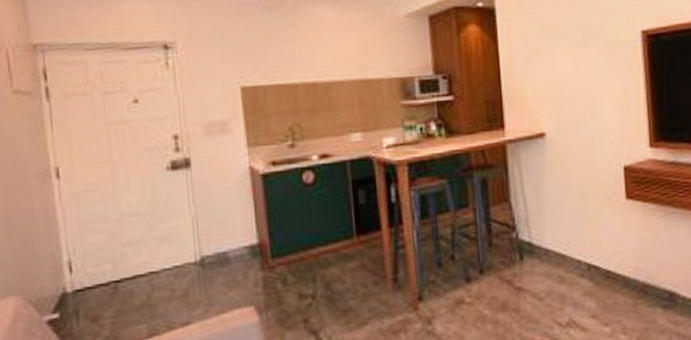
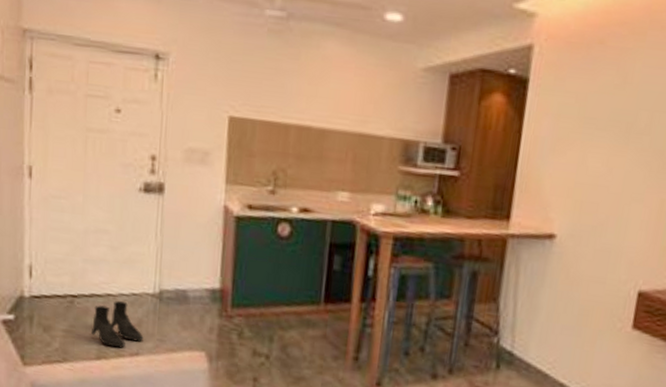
boots: none [139,275,192,322] -> present [92,300,144,349]

